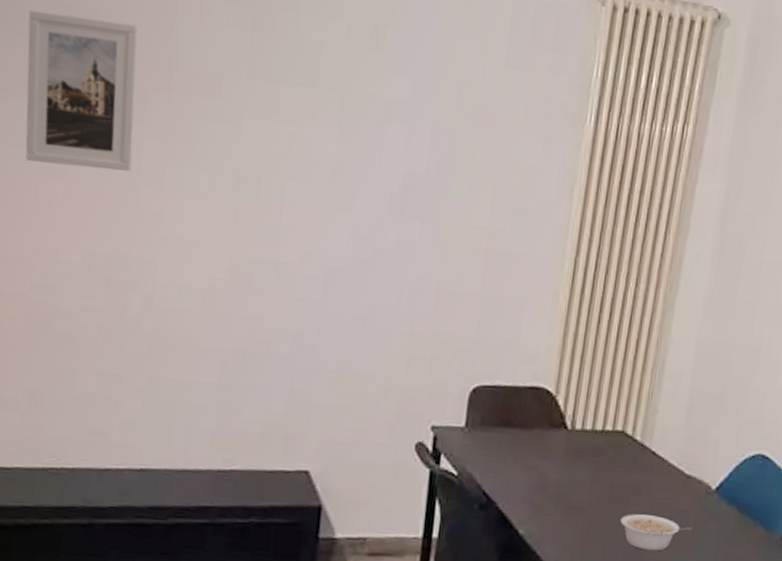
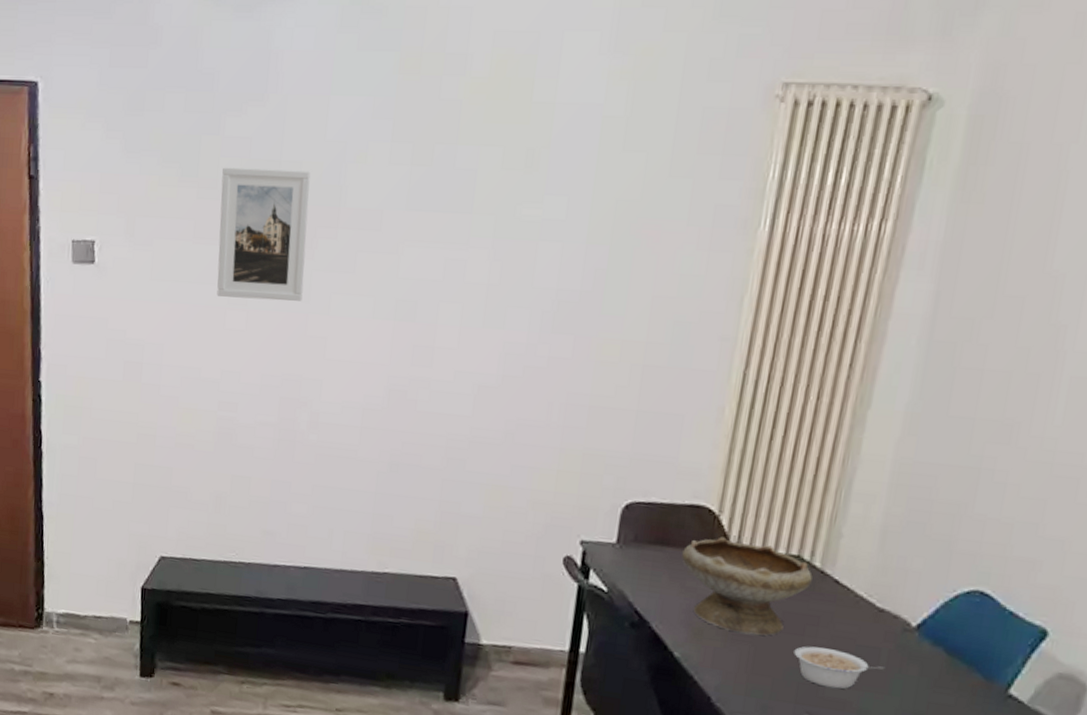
bowl: none [524,416,634,508] -> present [682,537,813,636]

